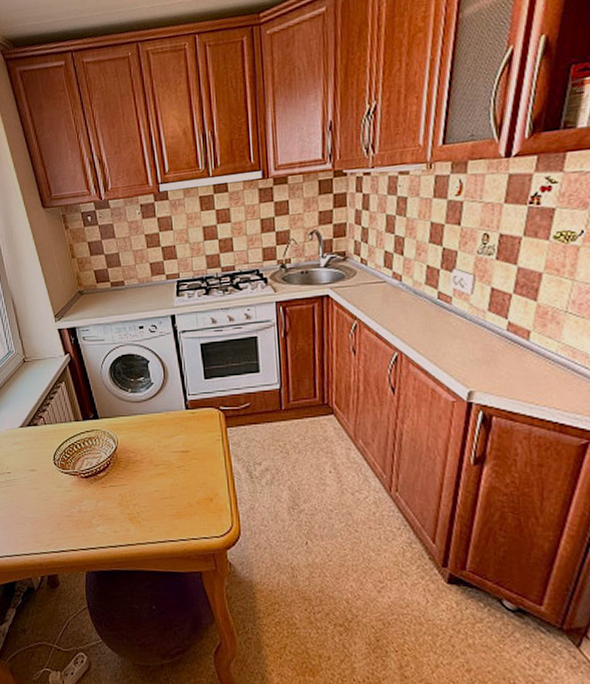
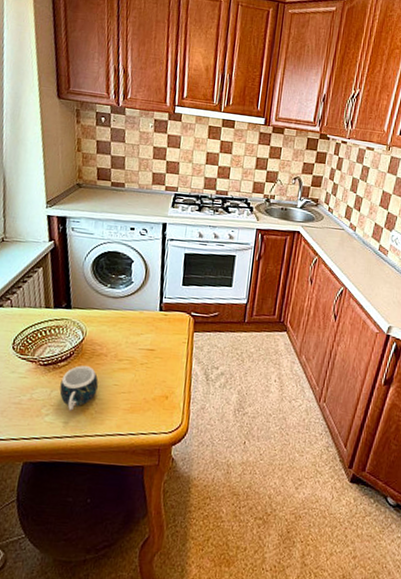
mug: none [104,475,140,520] -> present [59,365,99,411]

